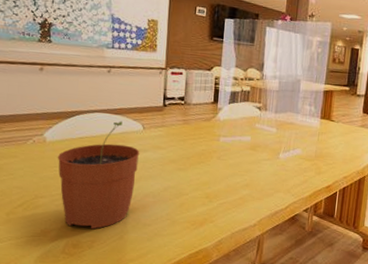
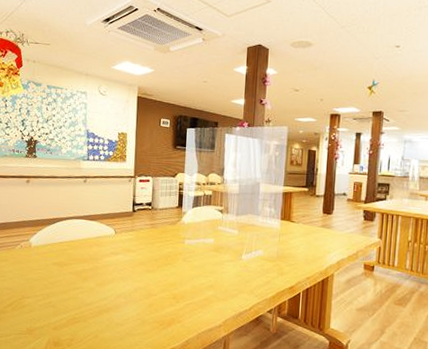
plant pot: present [57,121,140,230] -> none [40,226,113,328]

